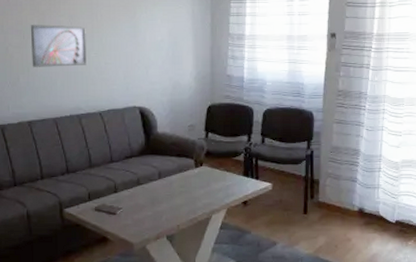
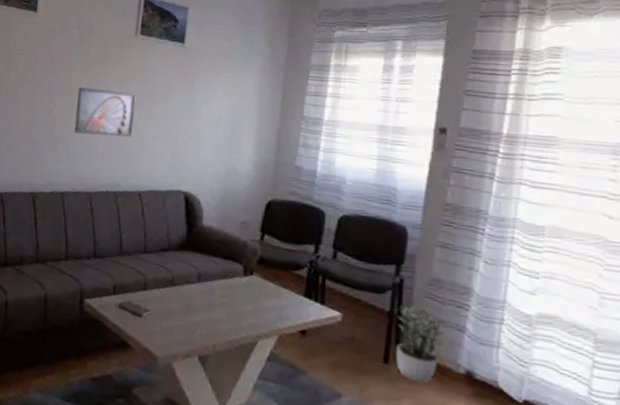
potted plant: none [308,168,346,223] -> present [394,304,450,383]

